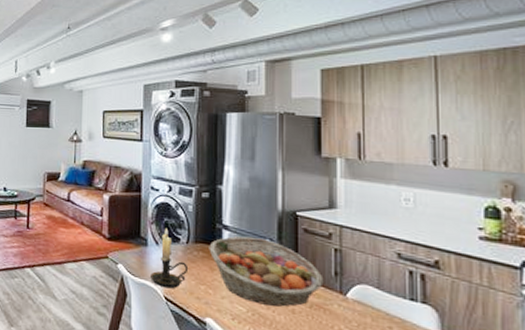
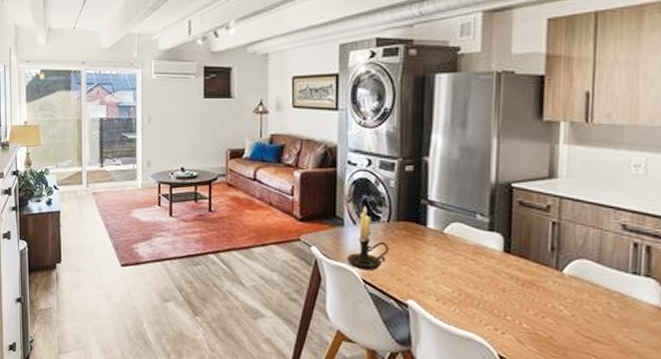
fruit basket: present [209,236,324,307] -> none [412,212,539,286]

